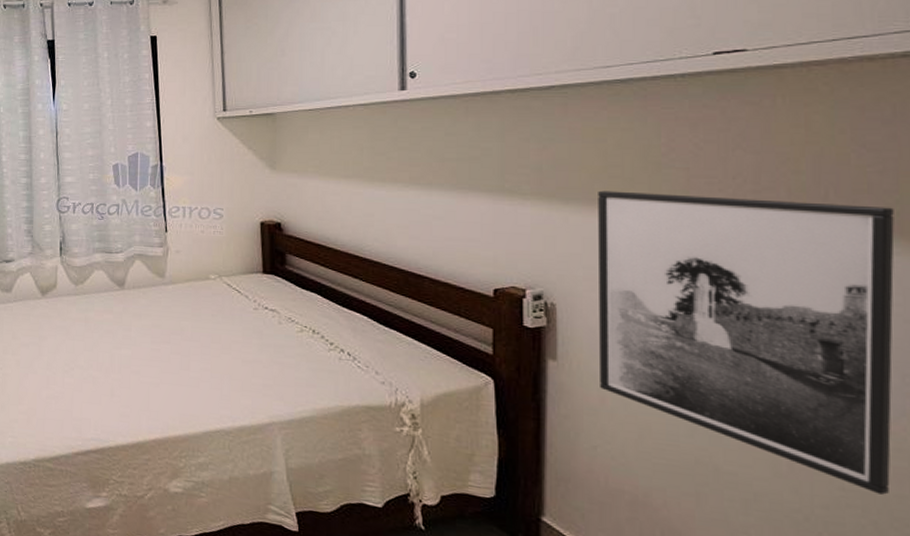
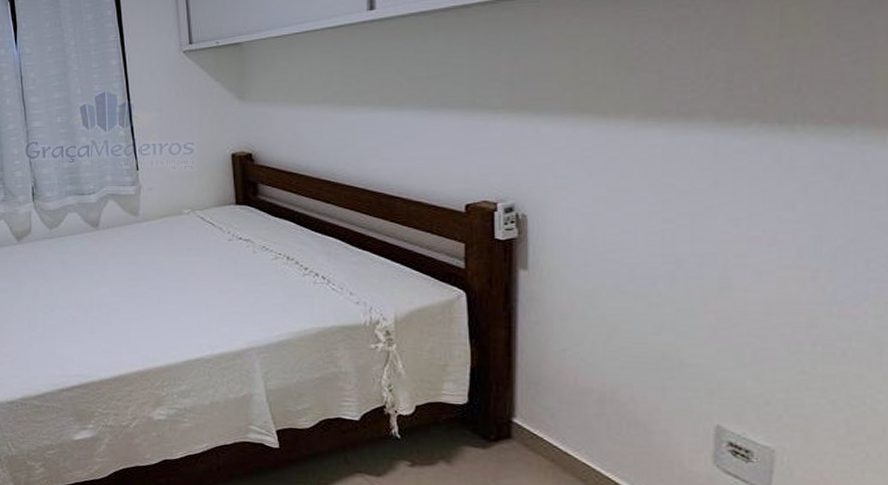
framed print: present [598,190,895,495] -> none [570,96,866,376]

